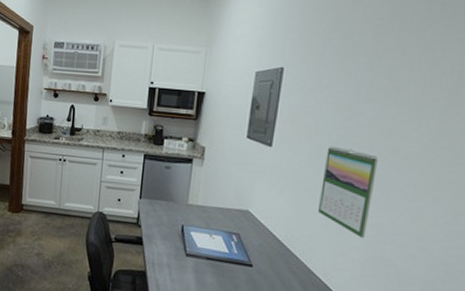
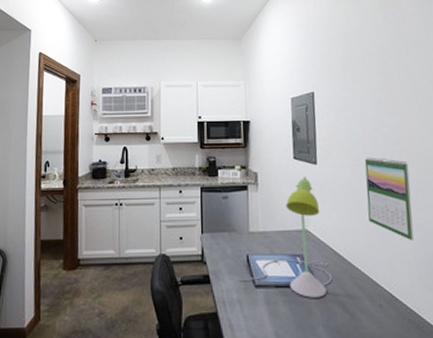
desk lamp: none [171,157,267,276] -> present [239,176,333,298]

